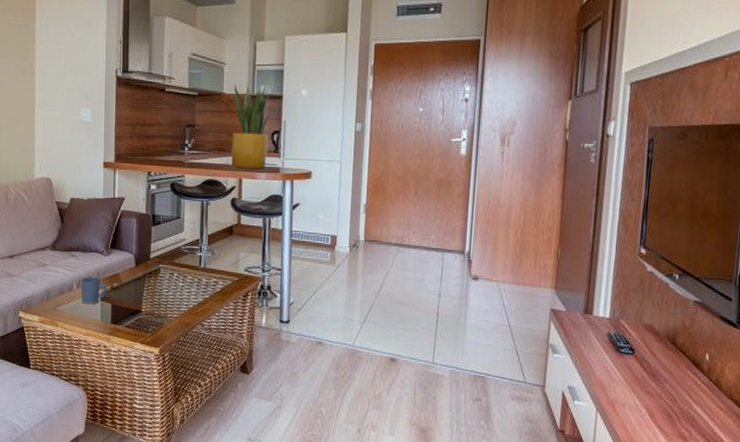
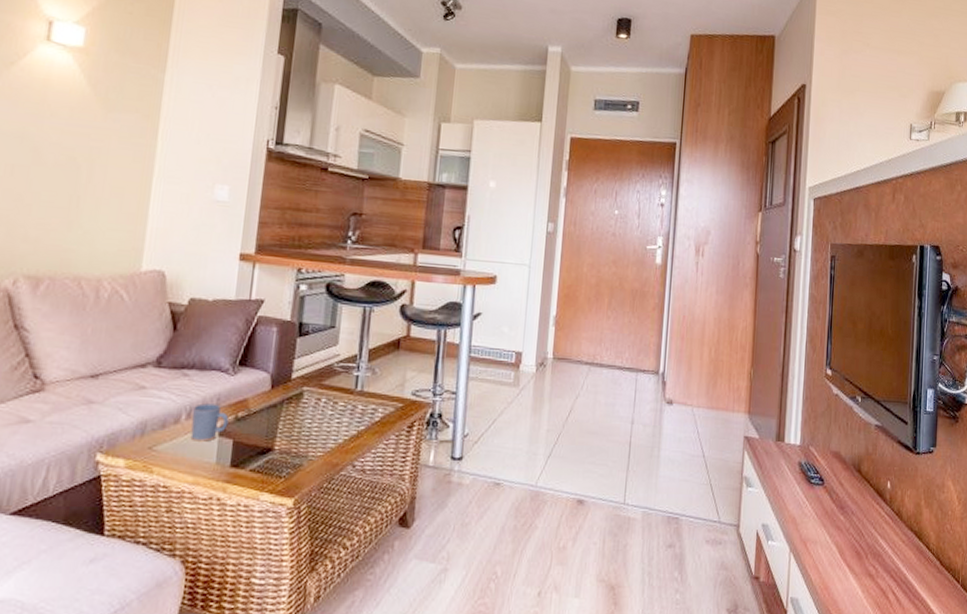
planter: present [230,84,275,169] -> none [403,169,459,270]

